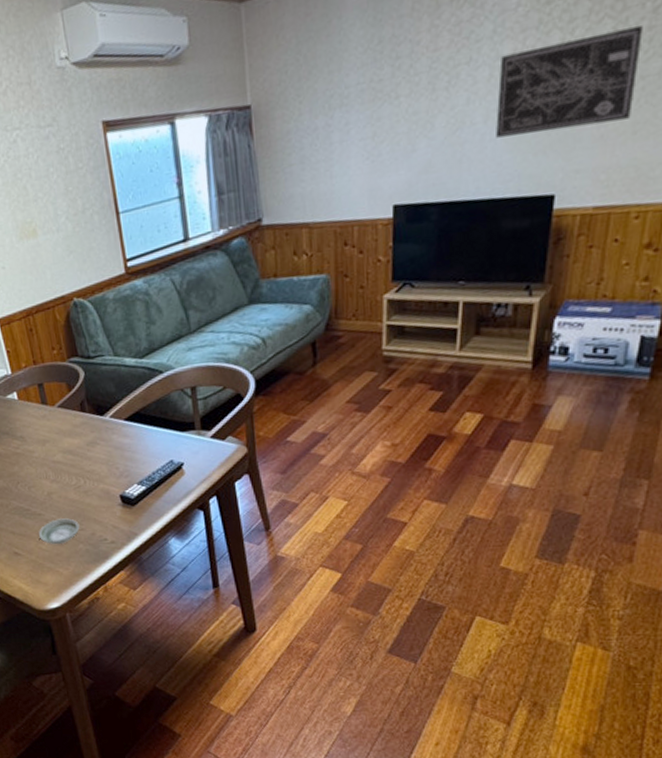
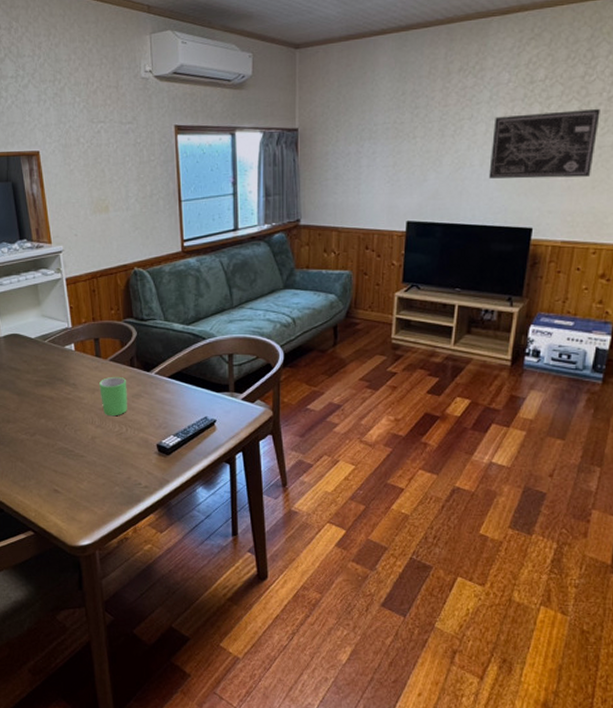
saucer: present [38,518,80,544] -> none [78,461,117,485]
mug: none [49,424,83,469] -> present [99,376,127,417]

